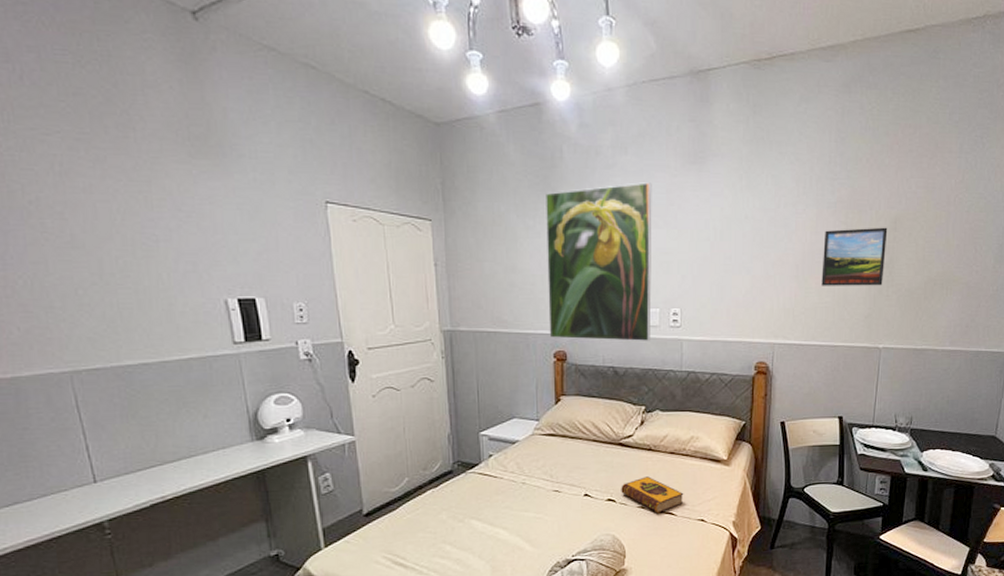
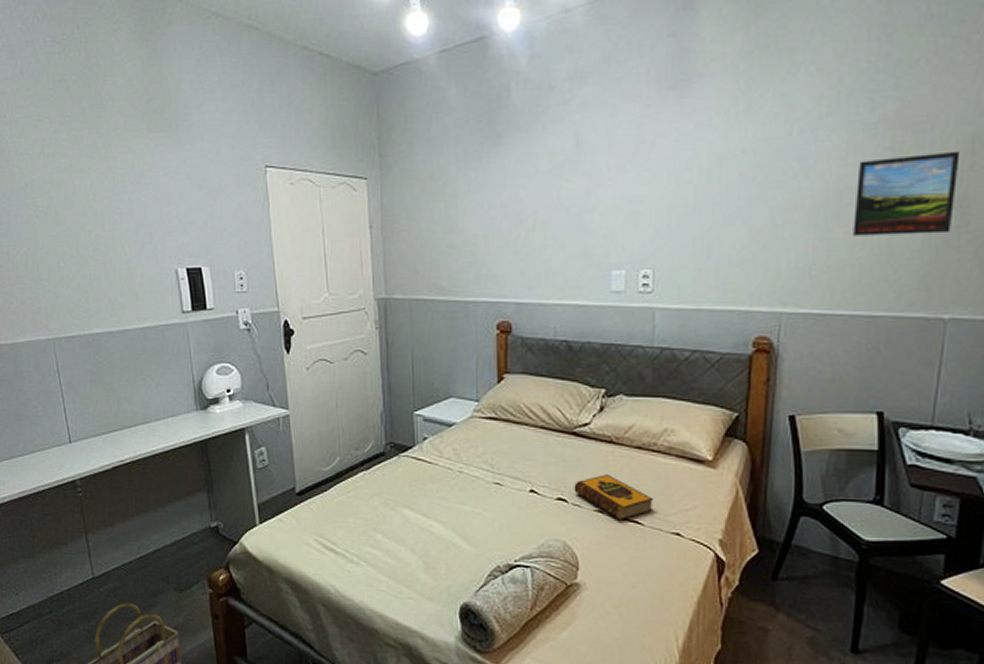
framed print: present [546,182,652,342] -> none [490,117,618,311]

